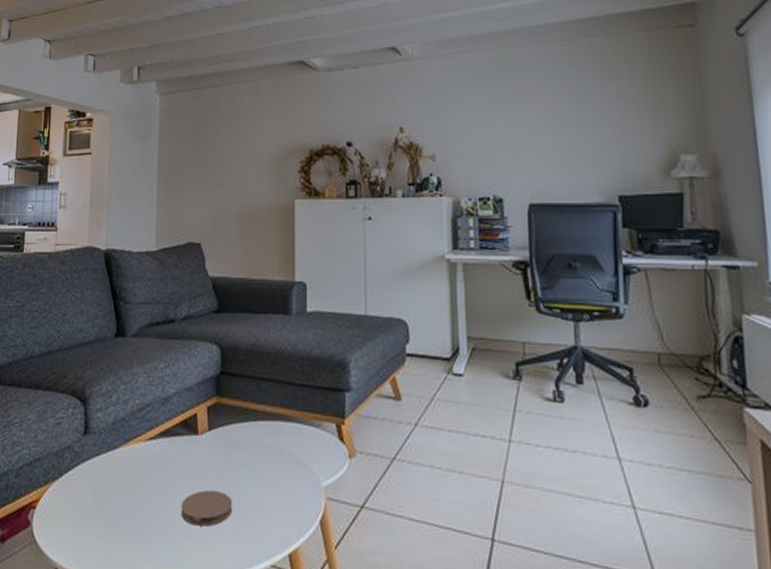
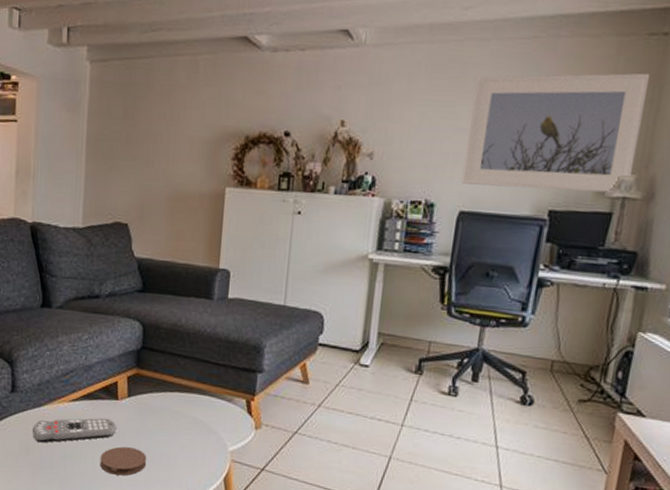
remote control: none [107,457,198,493] -> present [33,418,117,443]
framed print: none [522,60,694,177] -> present [461,73,651,193]

